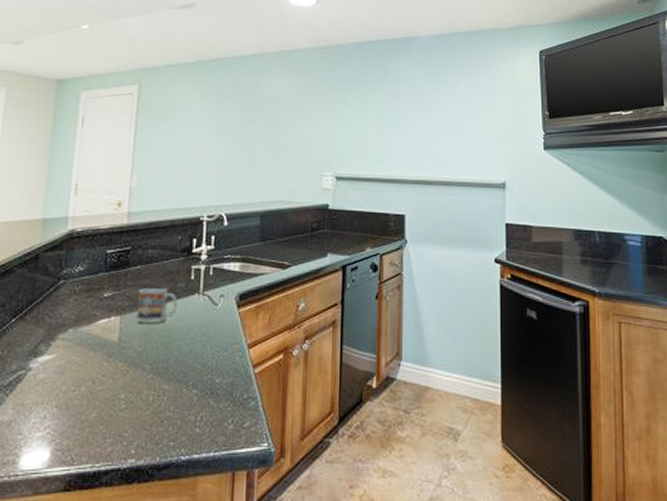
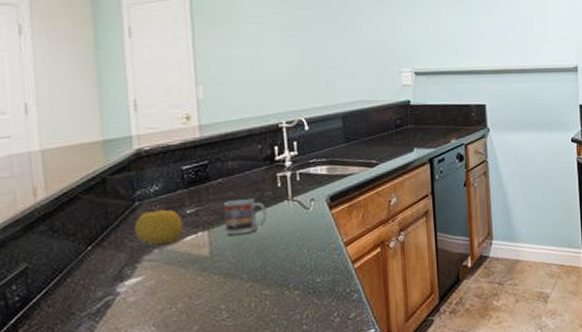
fruit: none [55,290,99,324] -> present [134,209,184,244]

